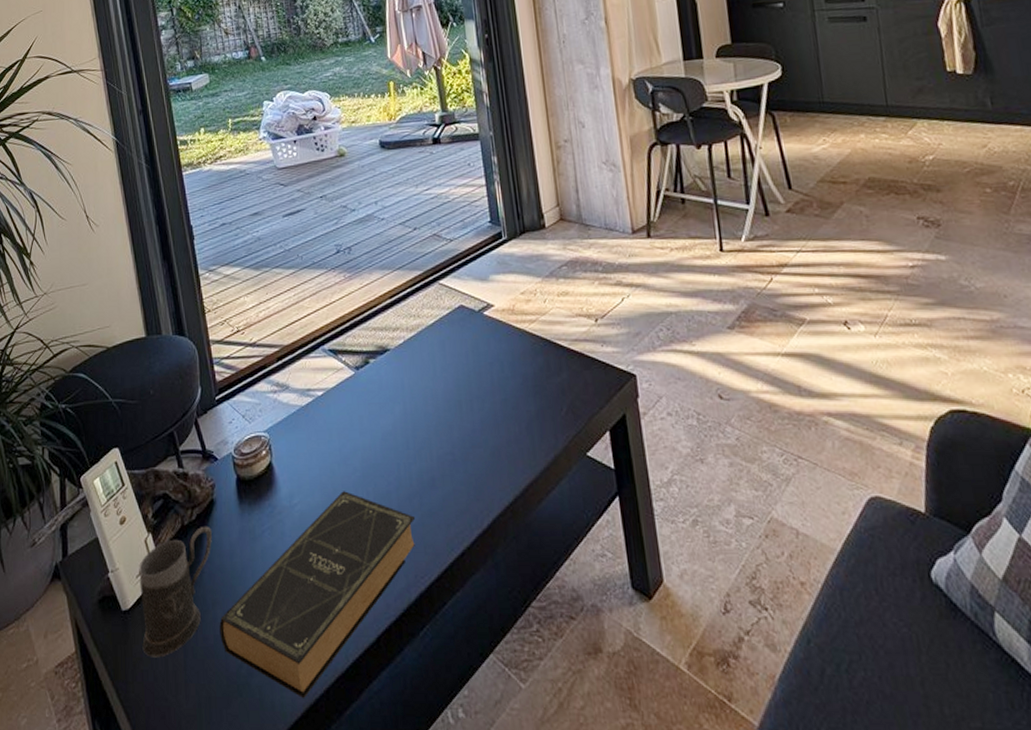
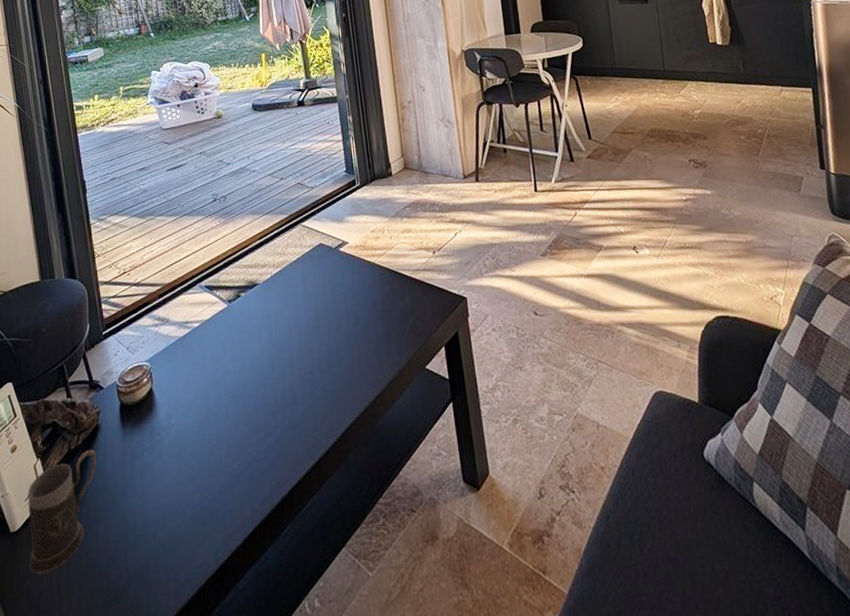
book: present [219,491,416,698] -> none [101,410,279,601]

